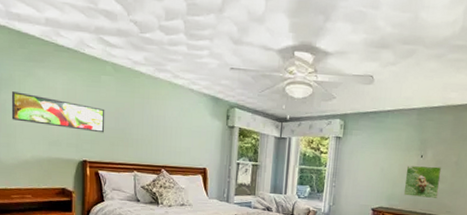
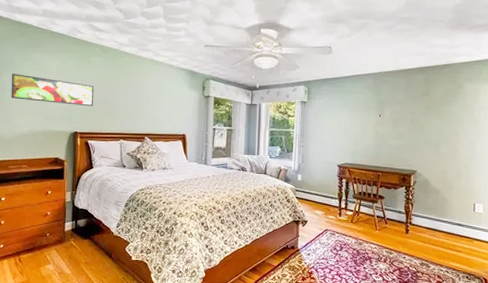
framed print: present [403,165,442,199] -> none [366,124,399,154]

